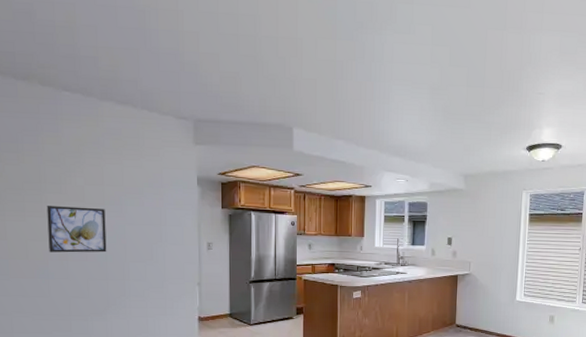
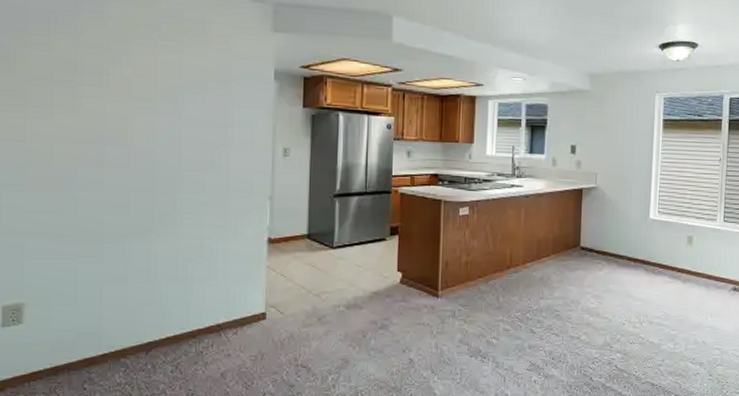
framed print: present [46,206,107,253] -> none [80,101,157,159]

